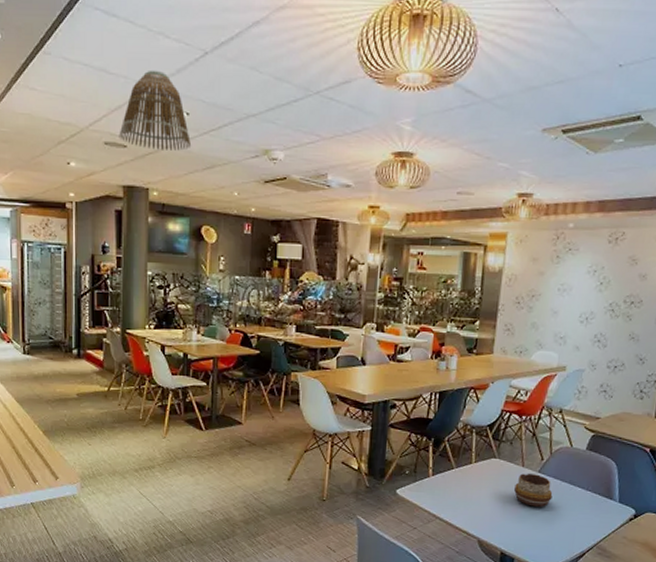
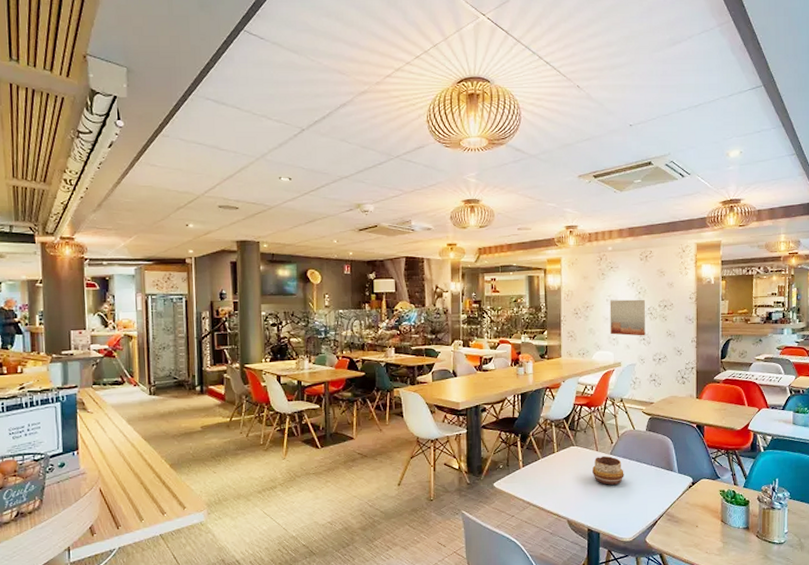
lamp shade: present [119,70,192,151] -> none [231,145,295,210]
wall art: none [557,290,608,337] -> present [609,299,646,336]

